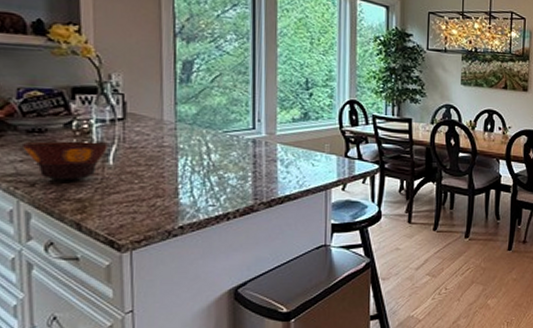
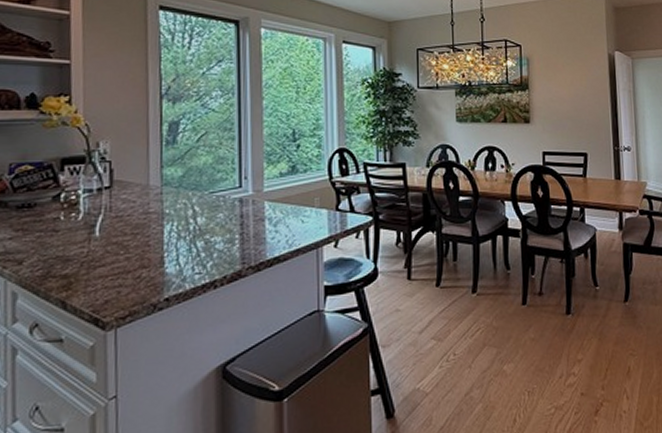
bowl: present [21,141,109,181] -> none [11,213,96,257]

